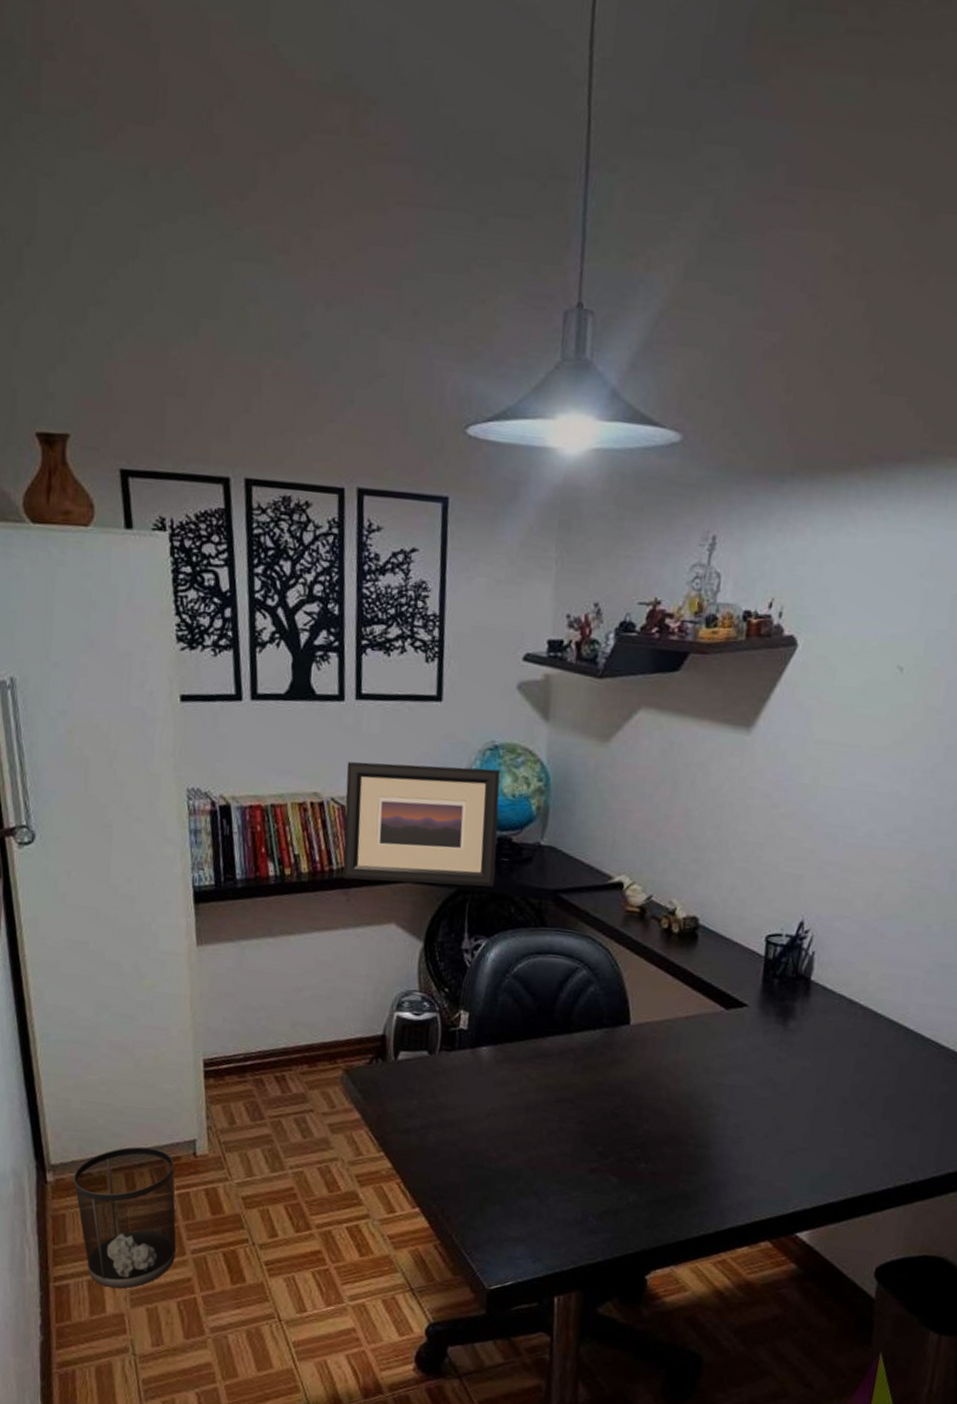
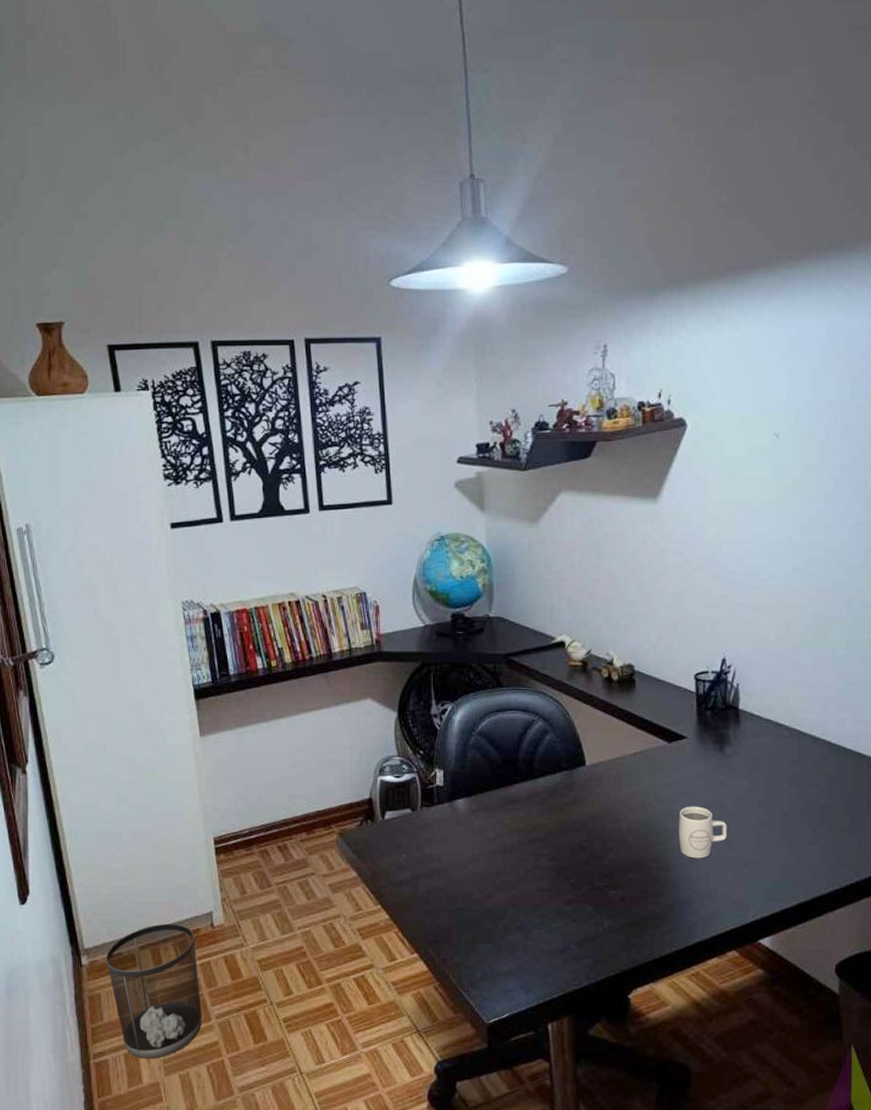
picture frame: present [342,761,501,887] -> none [317,557,454,664]
mug: none [722,1081,779,1140] -> present [678,806,727,859]

